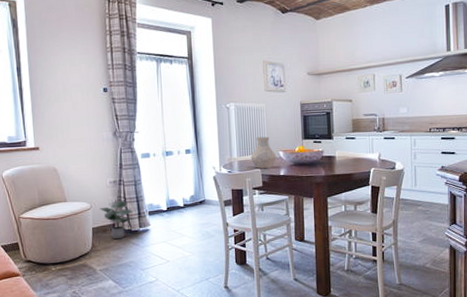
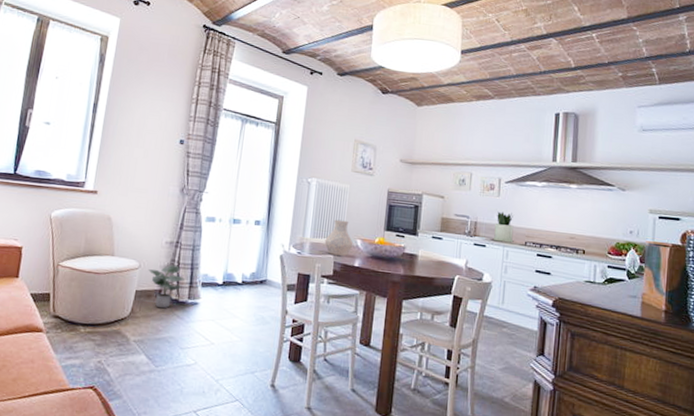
planter: none [400,104,419,133] -> present [492,211,514,243]

